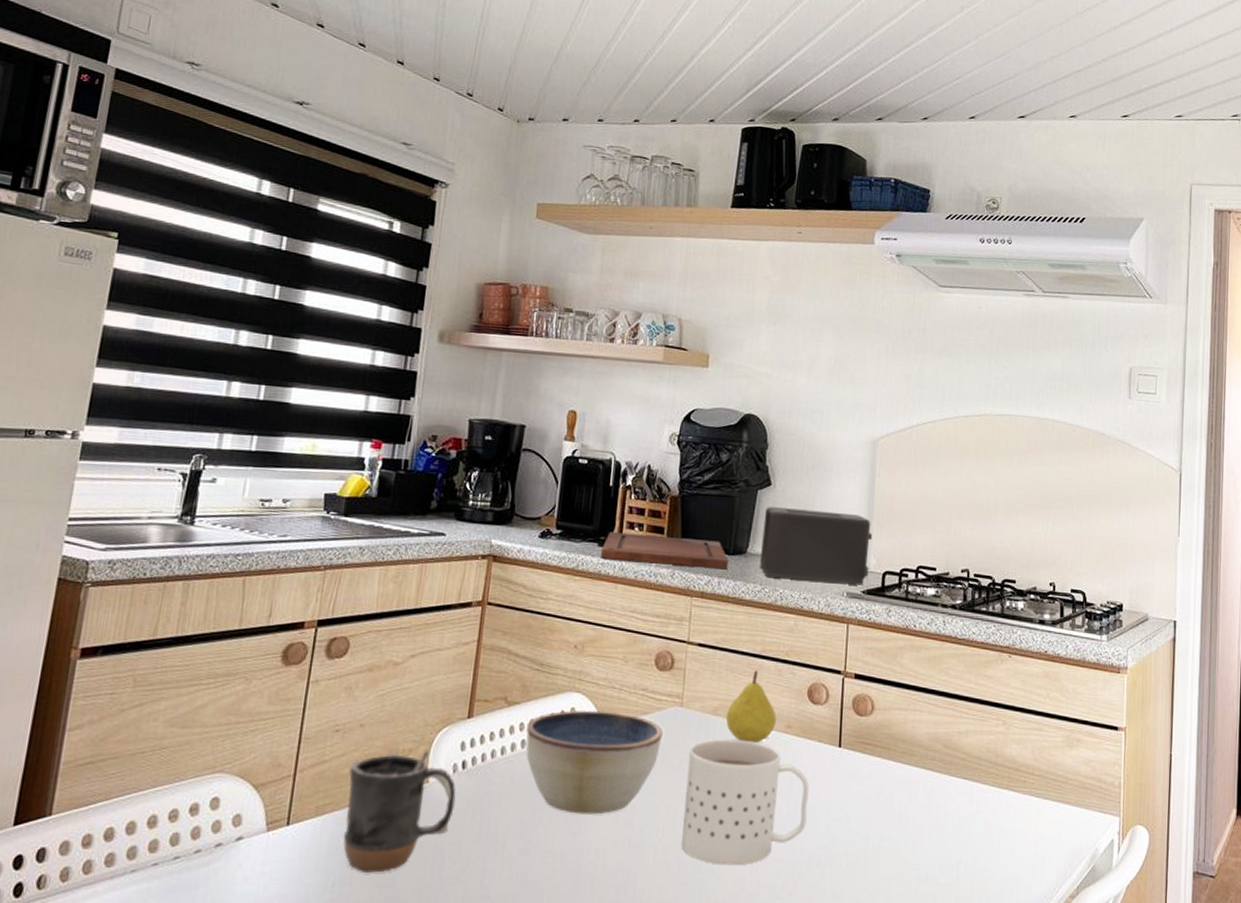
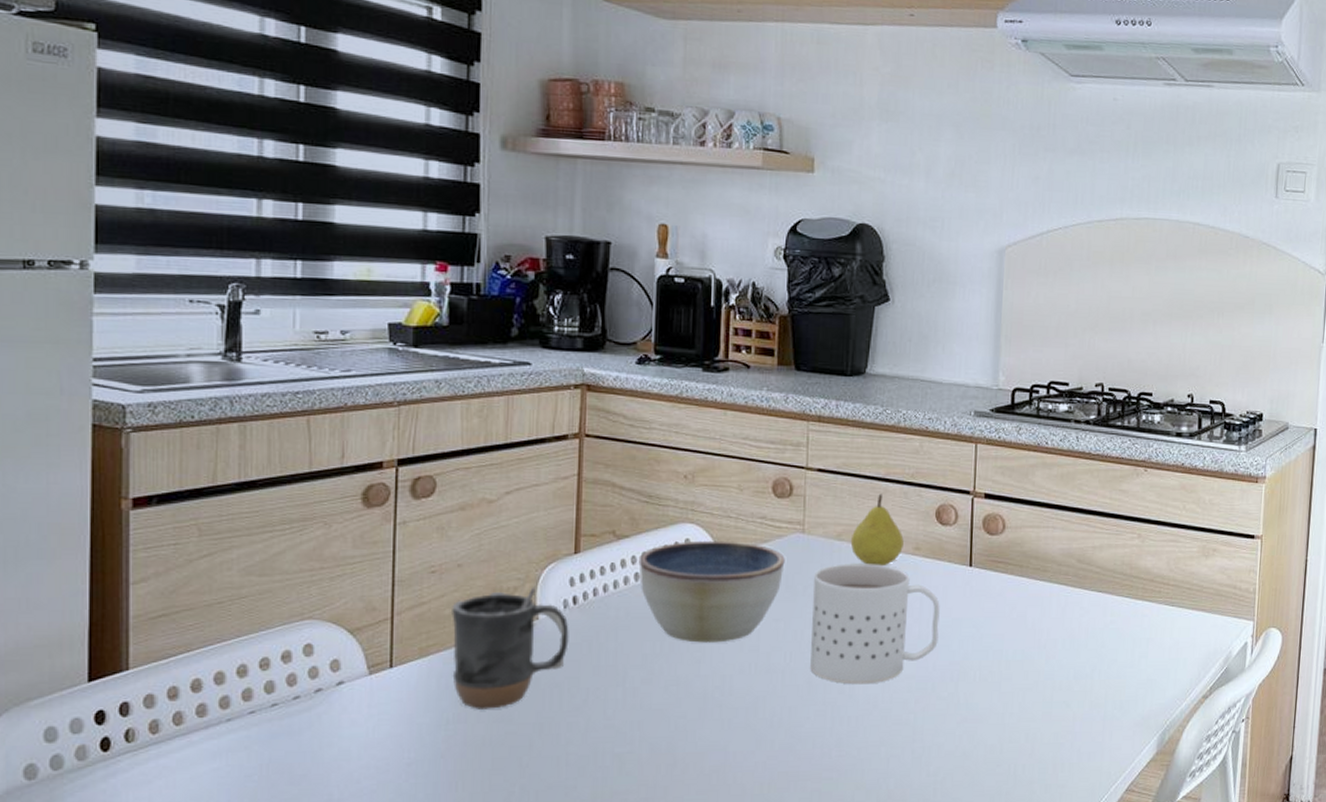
cutting board: present [600,532,729,570] -> none [705,356,847,392]
toaster: present [759,507,873,586] -> none [879,324,1001,404]

